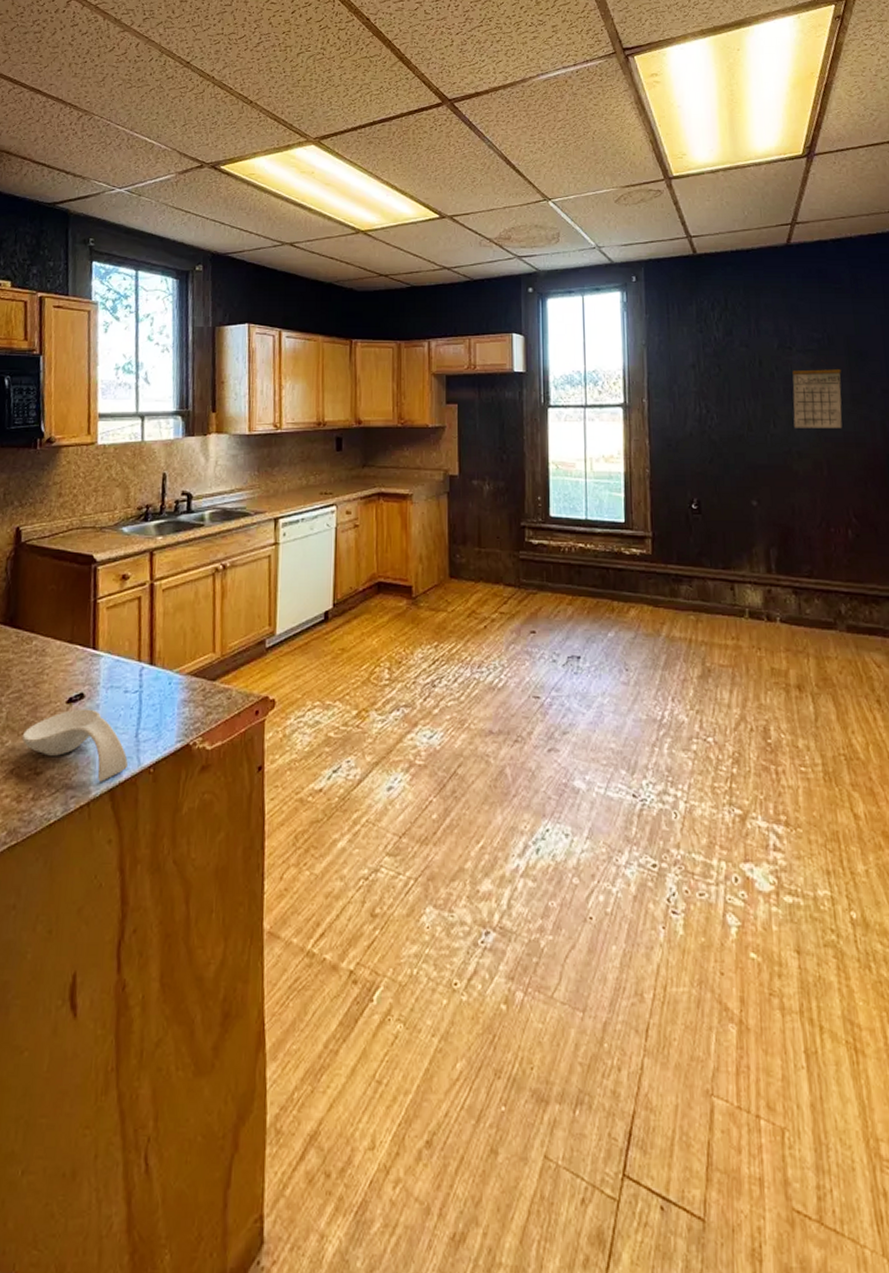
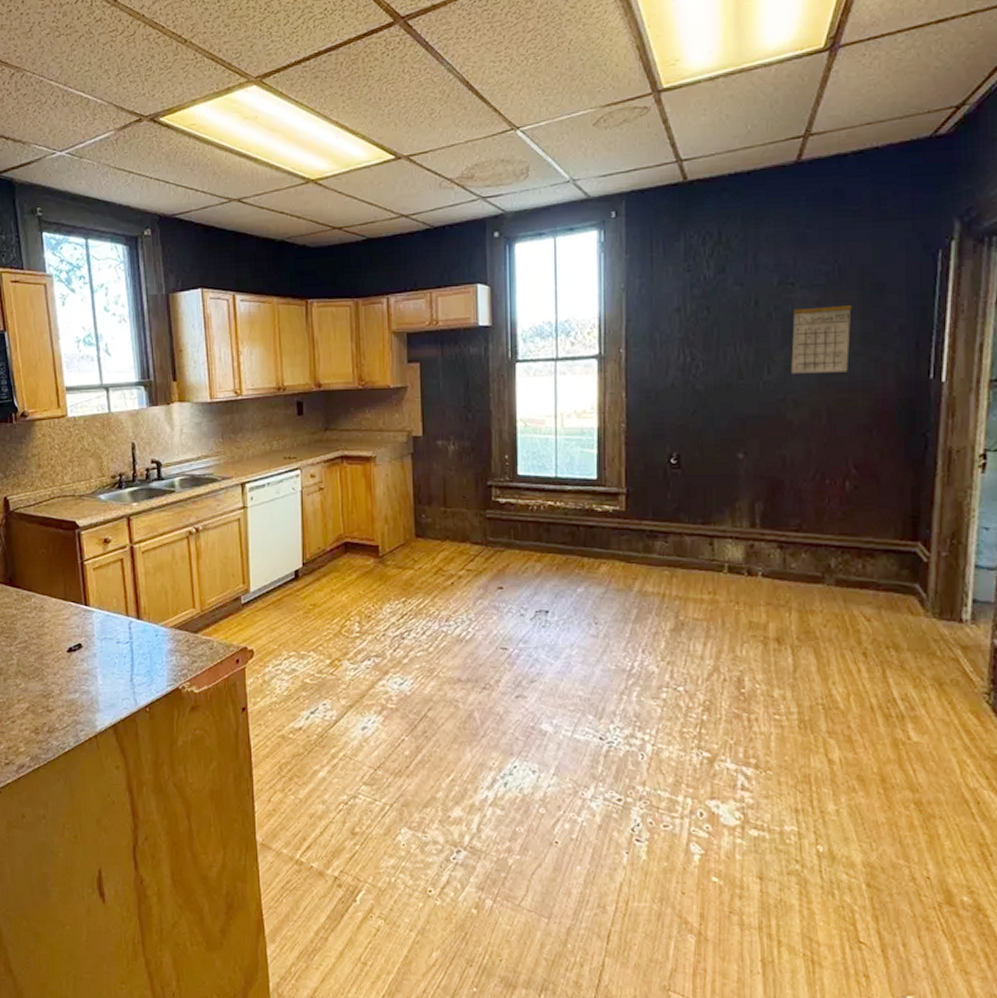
spoon rest: present [21,709,128,782] -> none [32,657,126,719]

